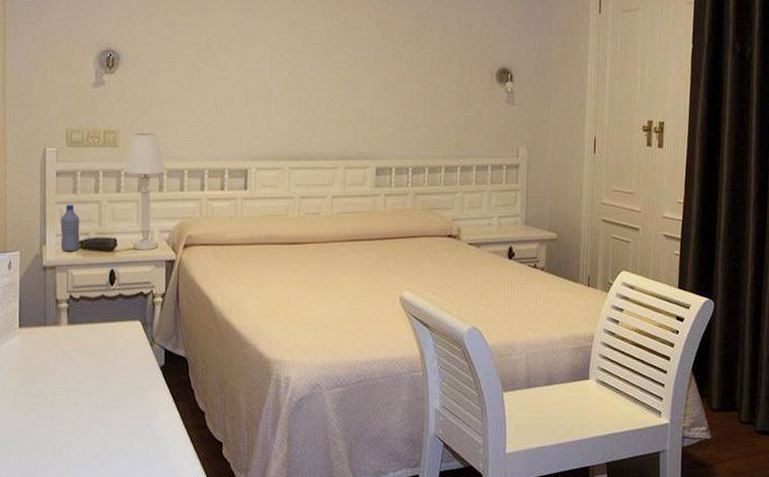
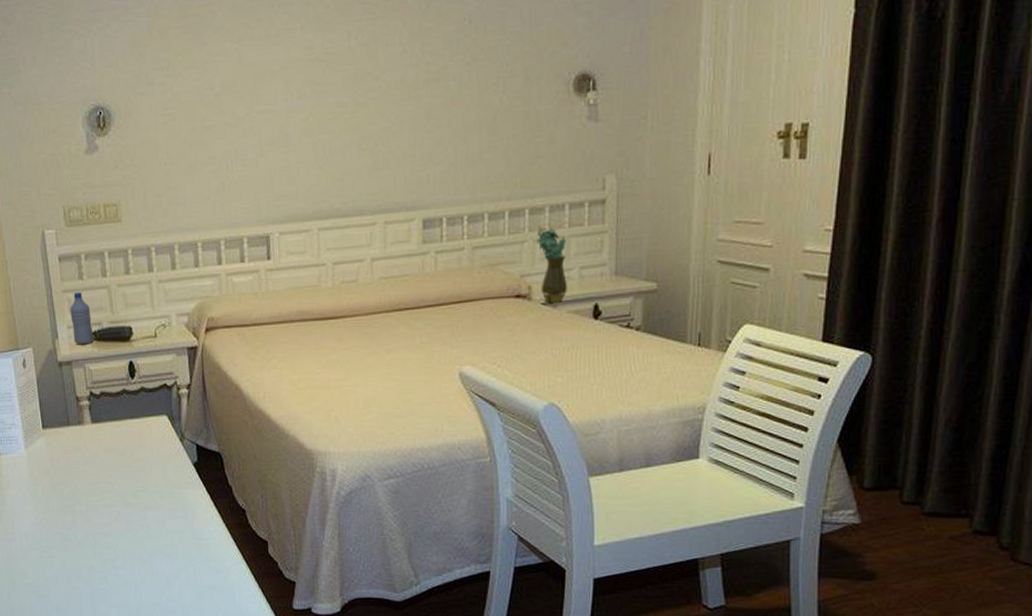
table lamp: present [124,133,166,251] -> none [130,201,177,338]
vase: none [466,180,488,243] -> present [537,225,567,303]

